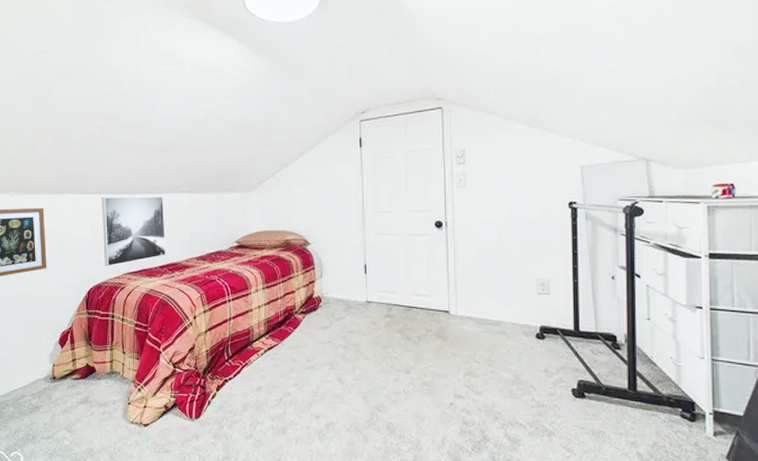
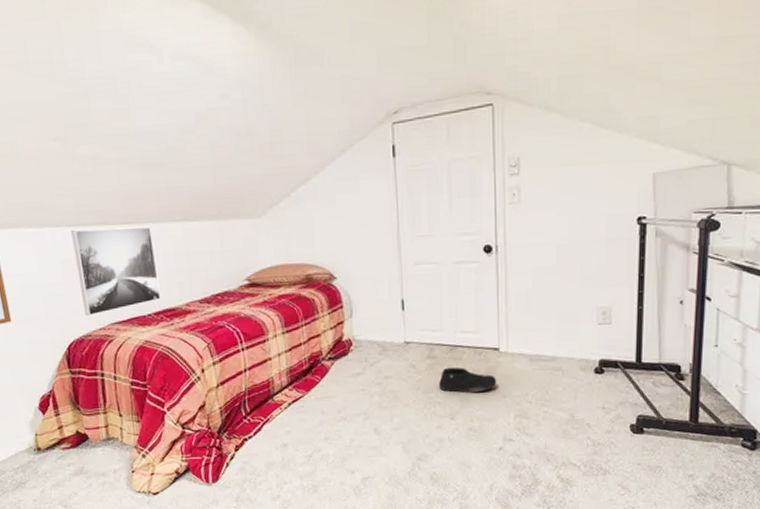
shoe: none [396,325,448,349] -> present [439,367,497,392]

